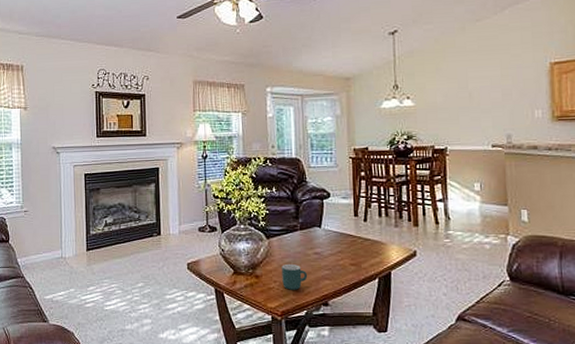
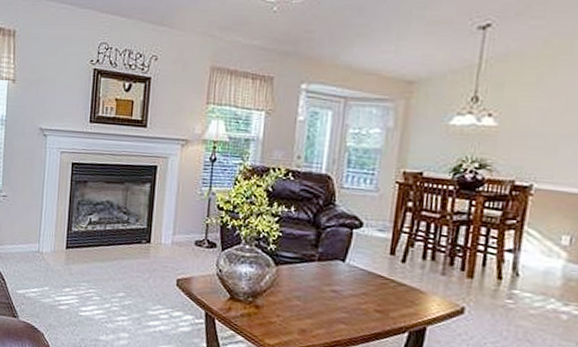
mug: present [282,263,308,290] -> none [286,297,320,330]

